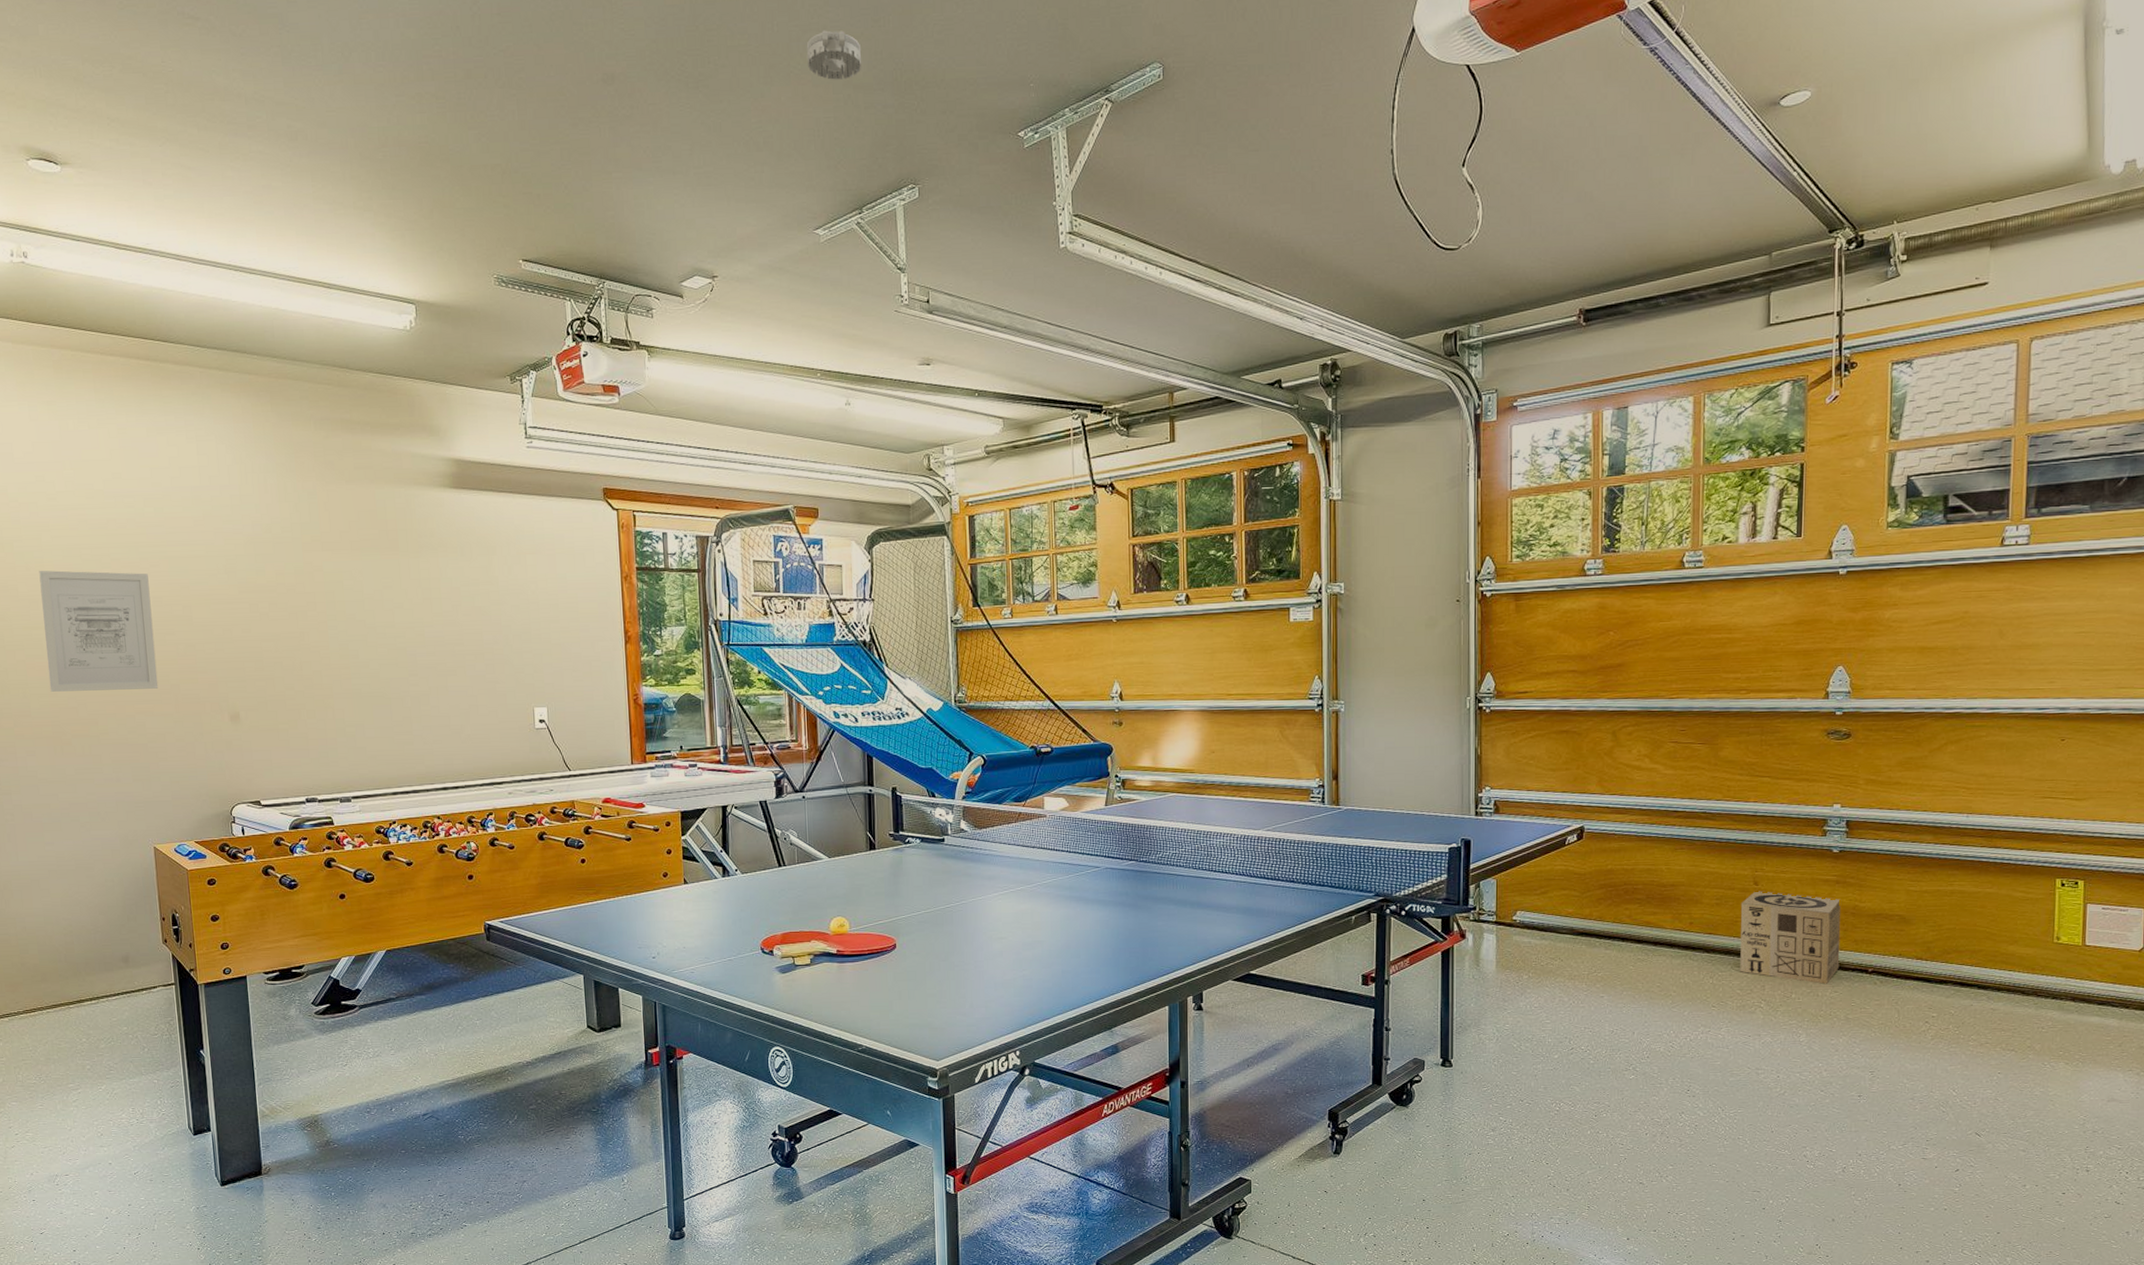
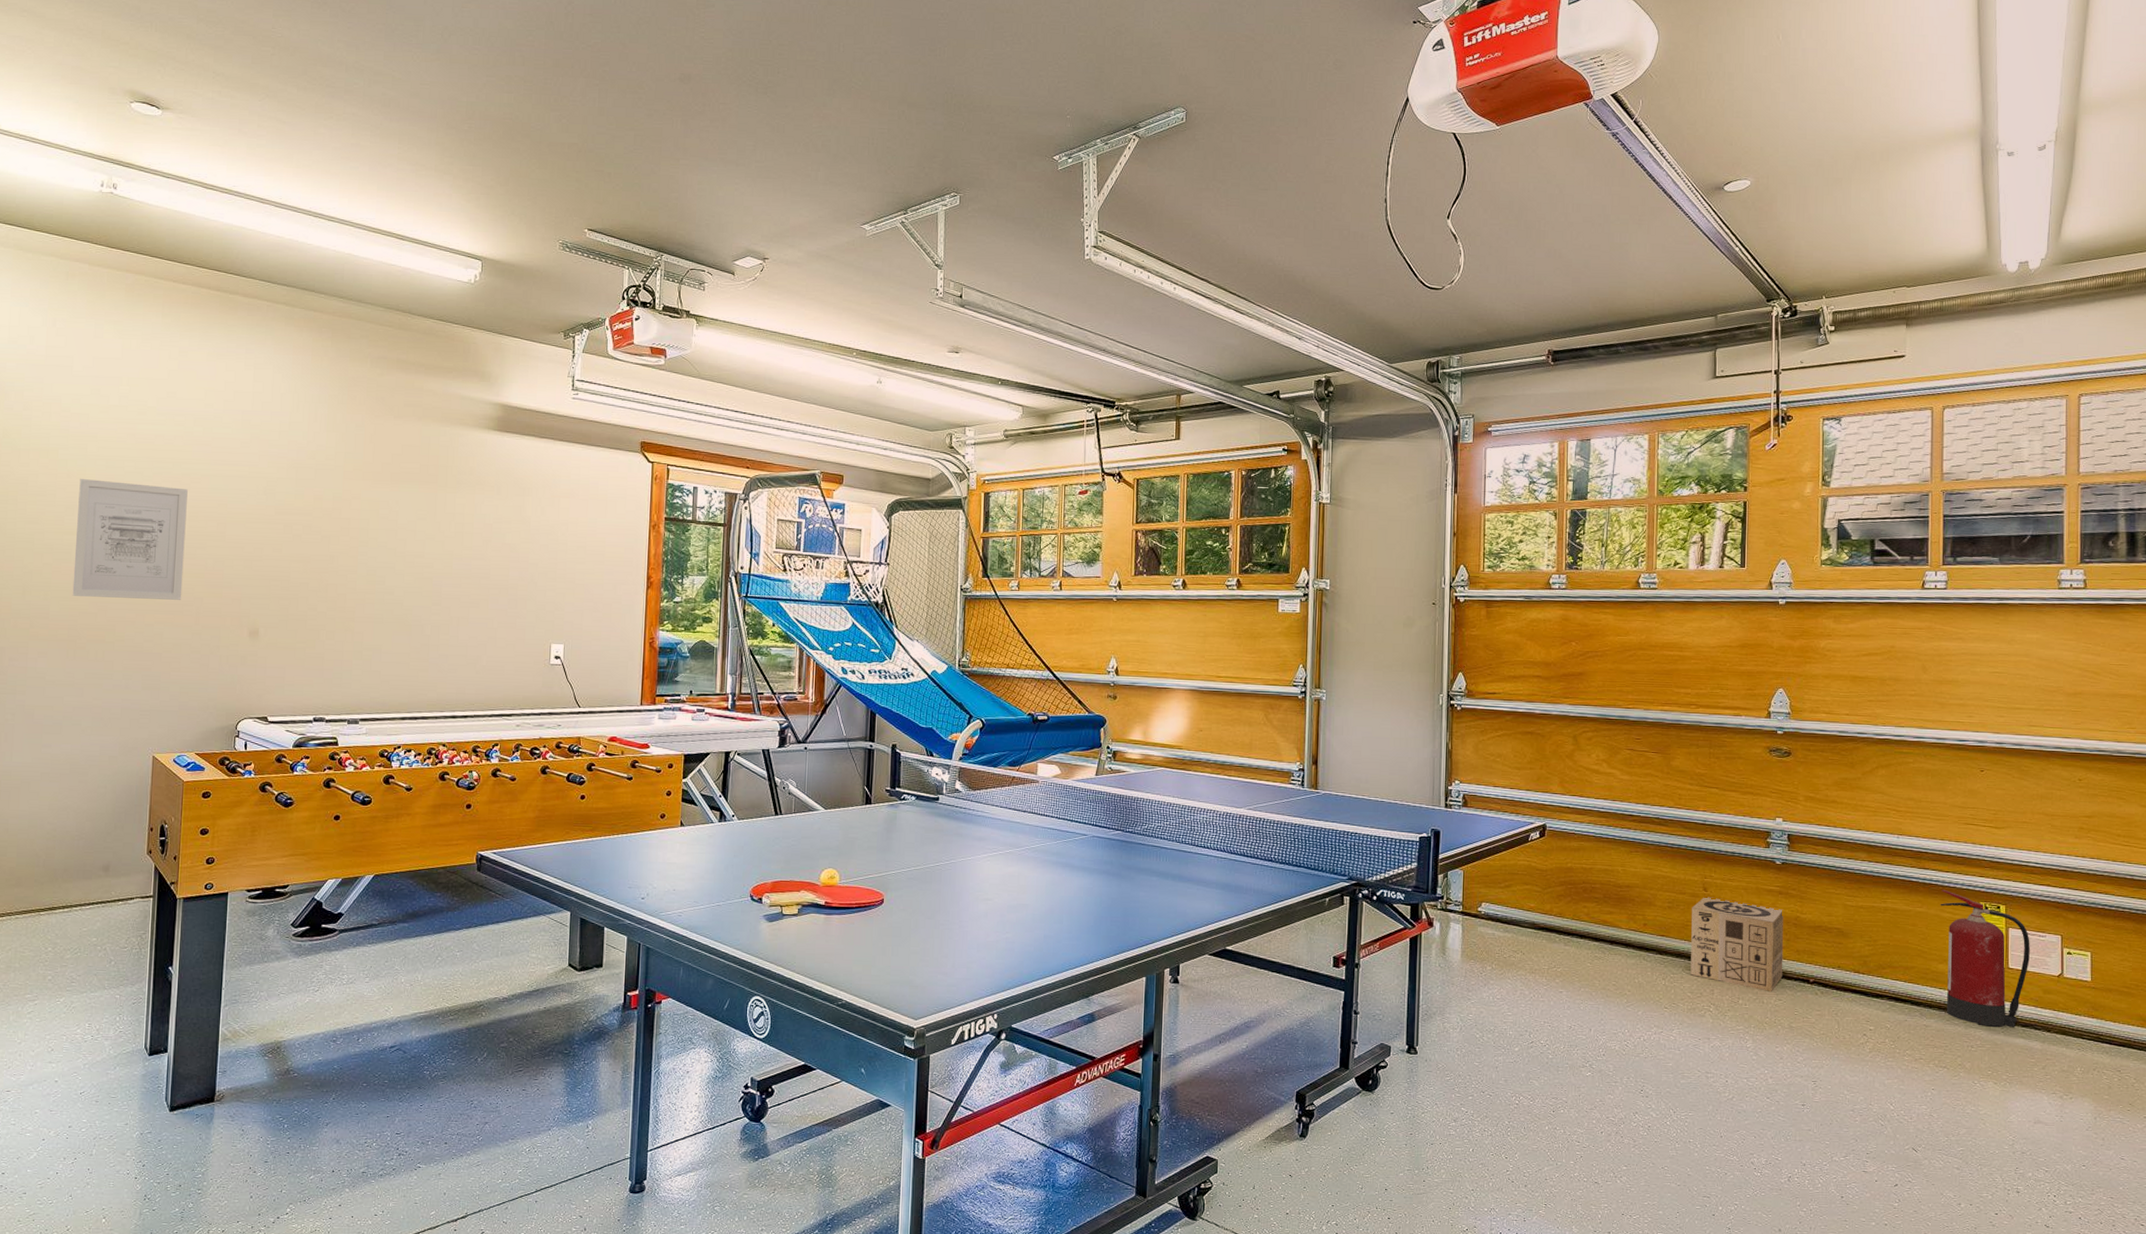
smoke detector: present [806,30,862,80] -> none [867,54,918,98]
fire extinguisher: none [2012,867,2110,1007] -> present [1940,889,2030,1027]

